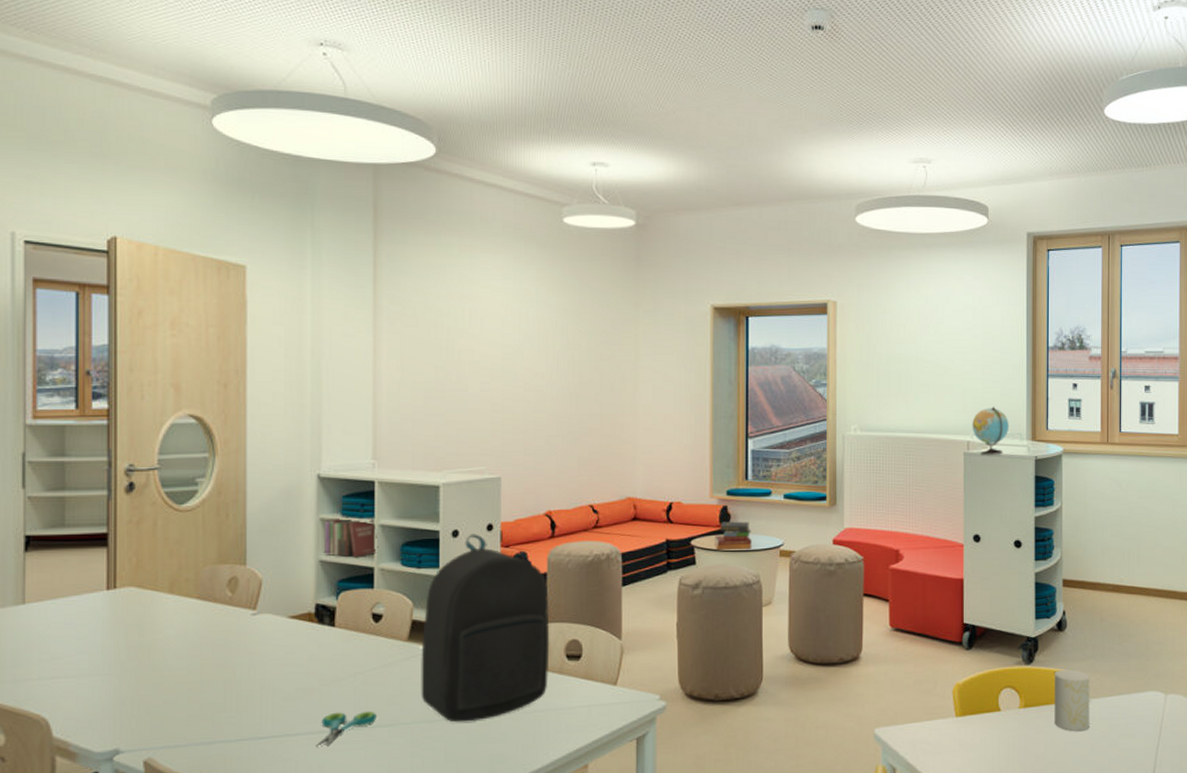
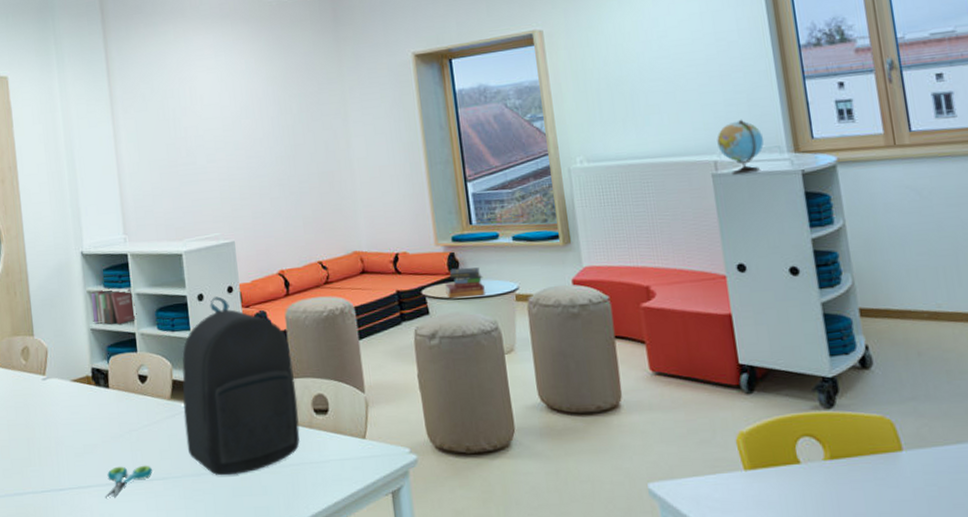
cup: present [1054,669,1090,732] -> none [865,414,923,488]

